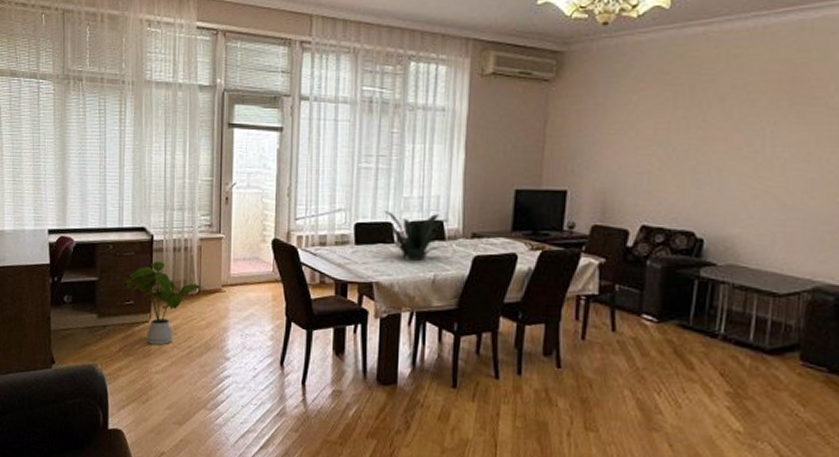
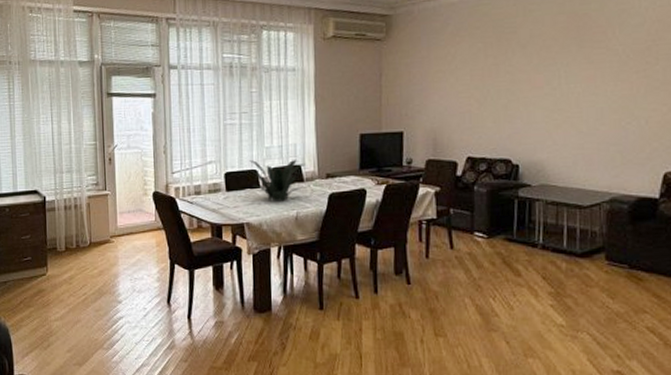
house plant: present [121,262,206,345] -> none [18,220,96,295]

